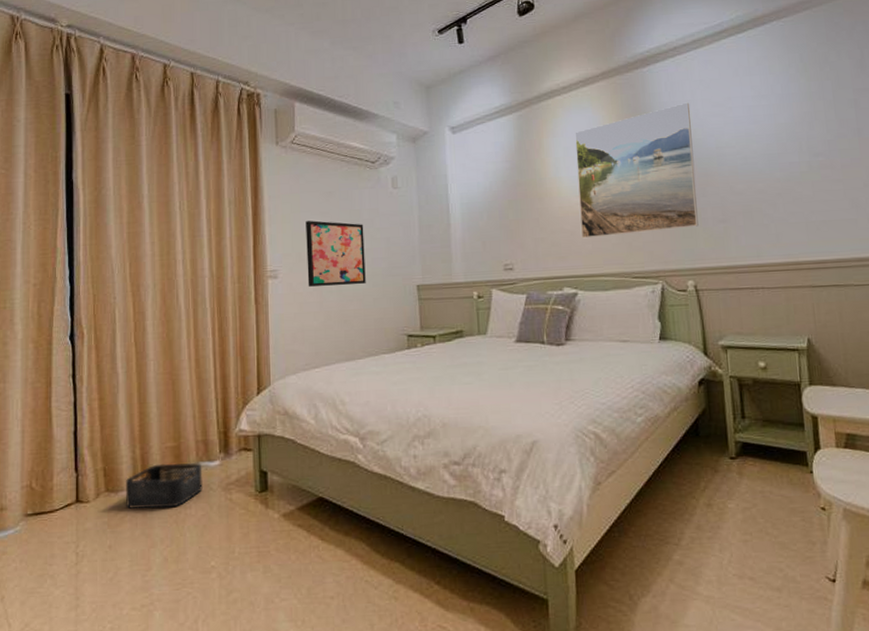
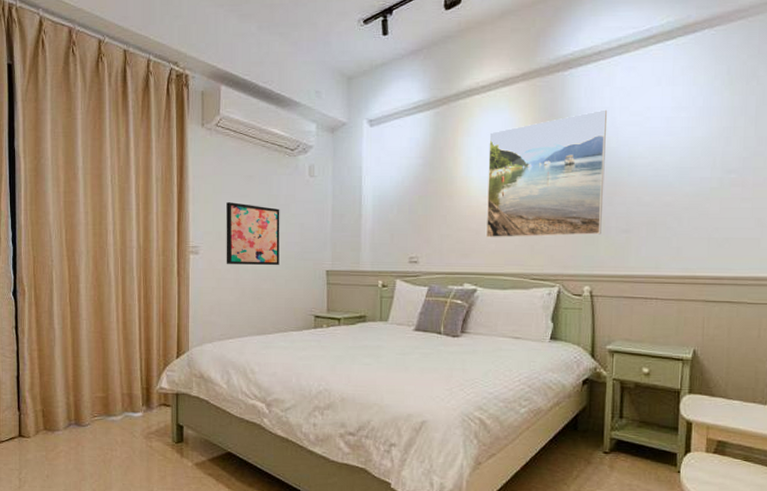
storage bin: present [125,462,203,509] -> none [60,410,127,449]

